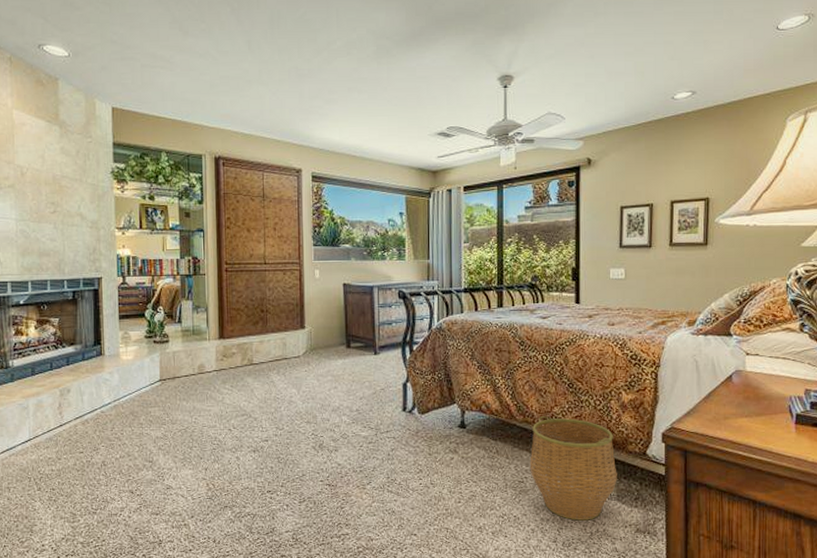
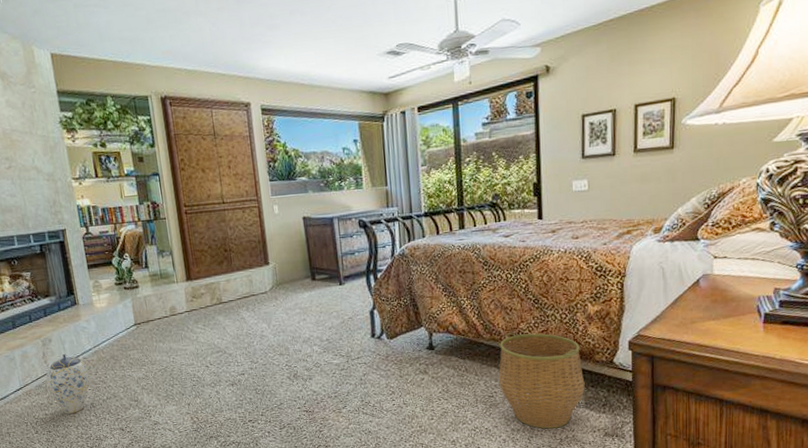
decorative urn: none [57,406,105,471] -> present [45,354,90,414]

